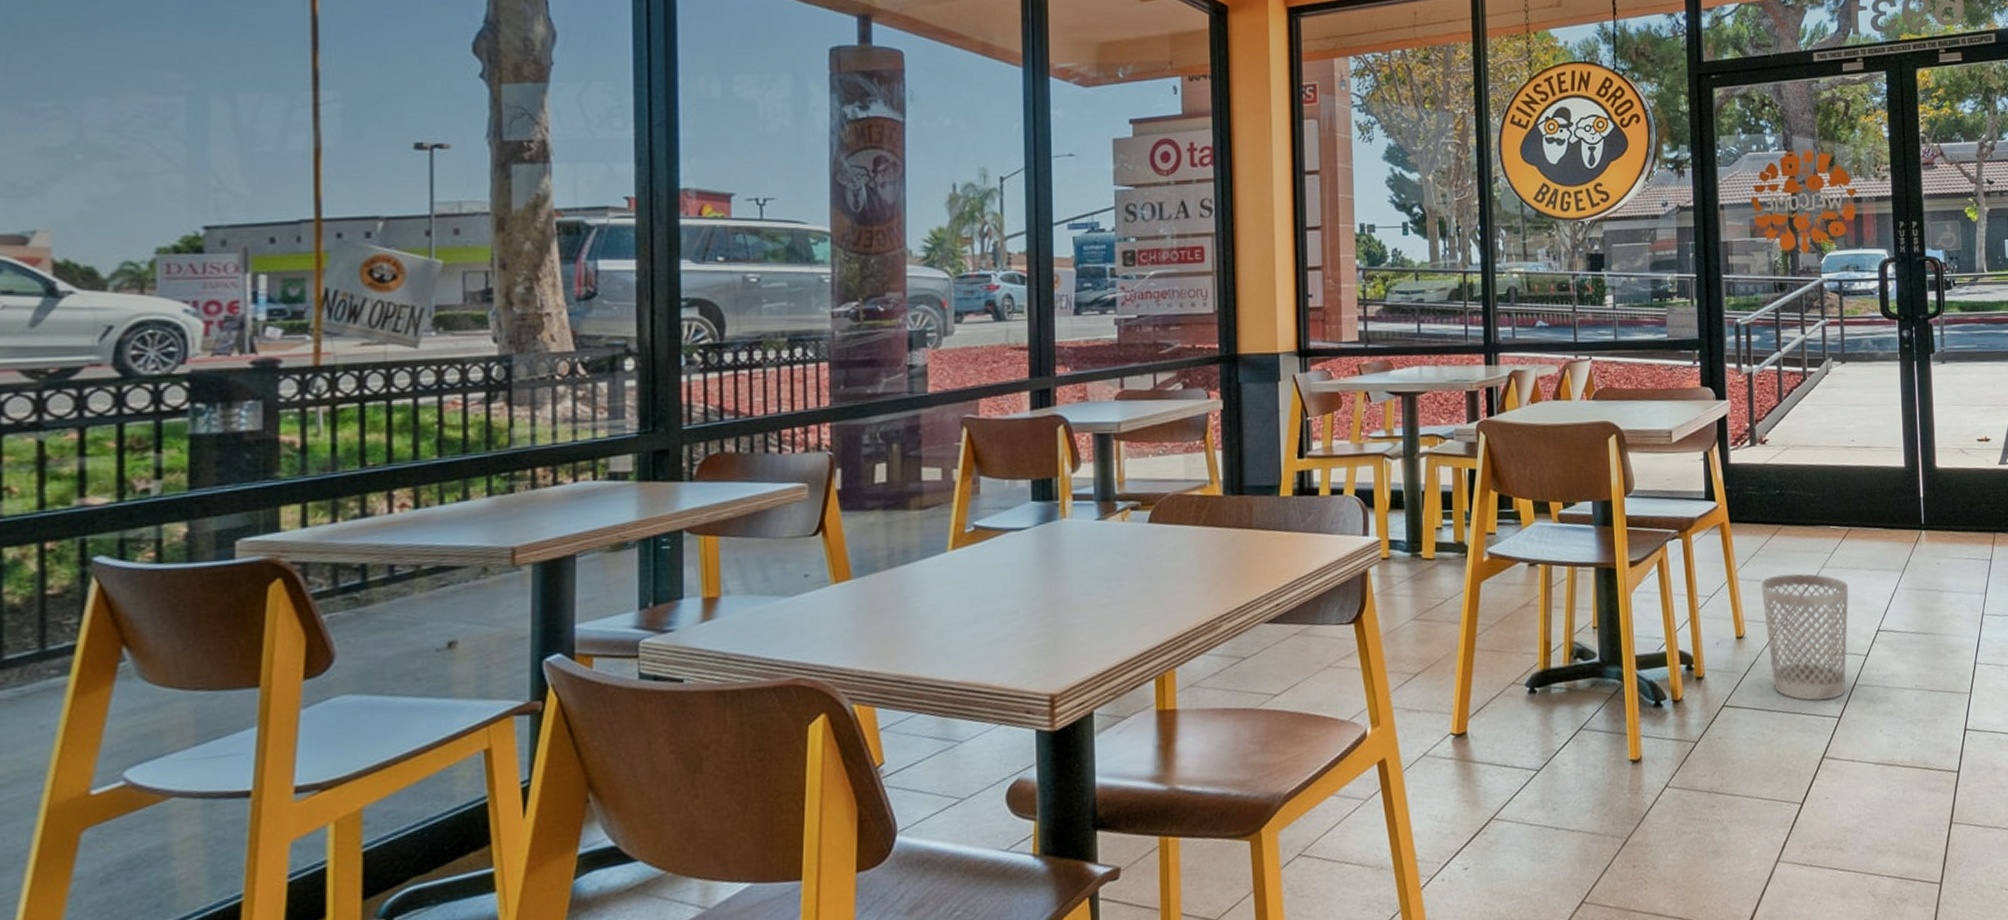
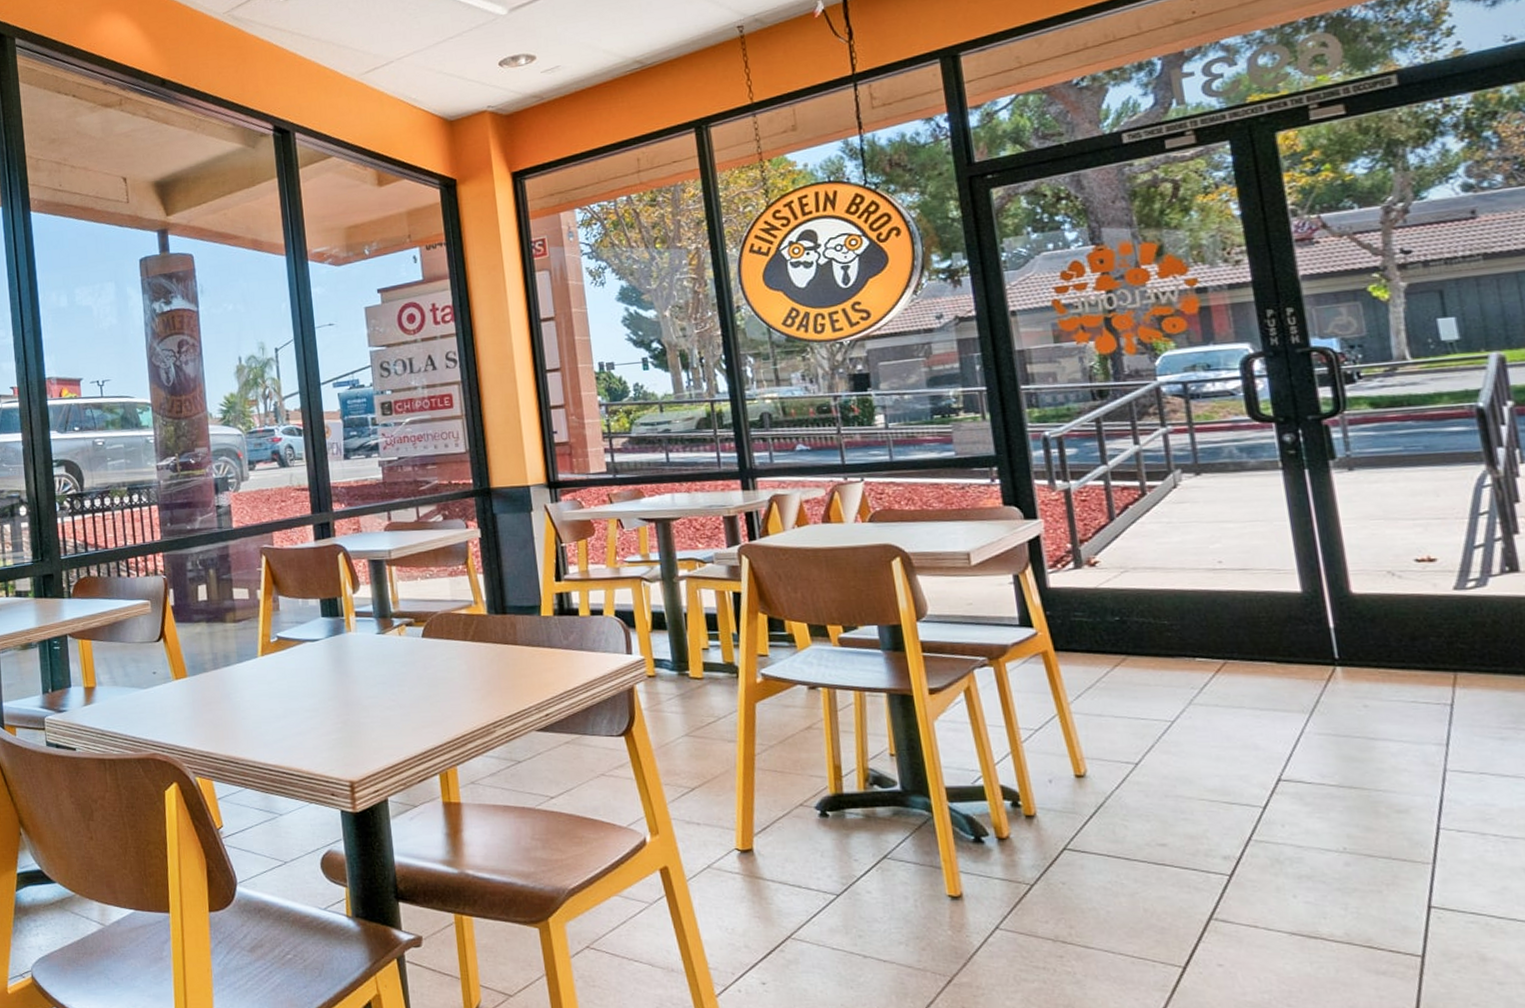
wastebasket: present [1760,573,1849,701] -> none [1102,710,1236,854]

